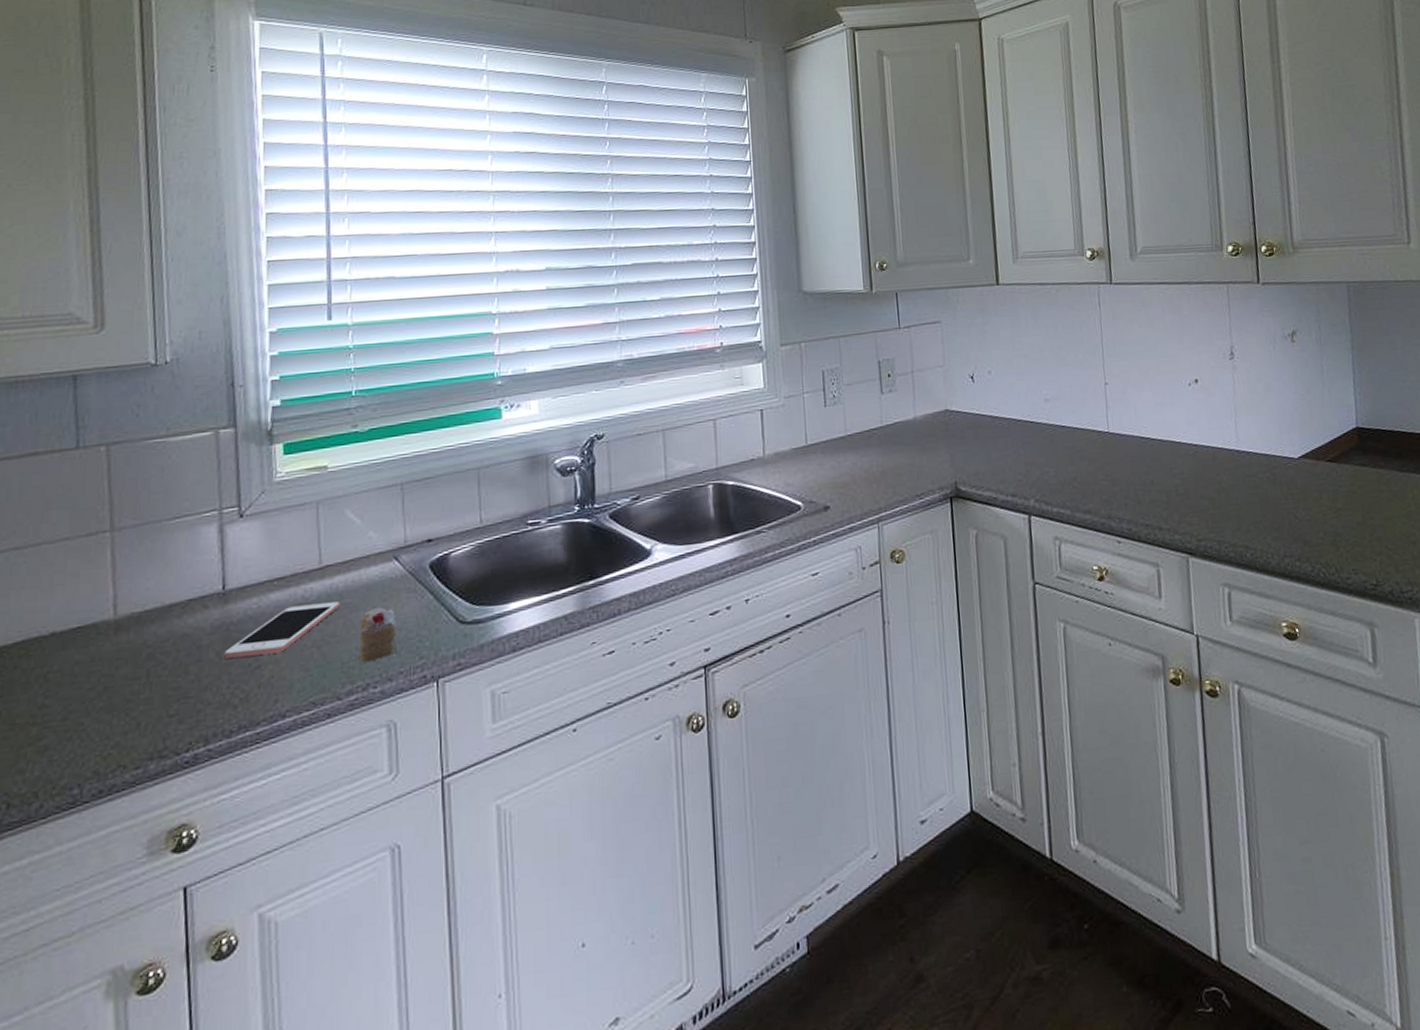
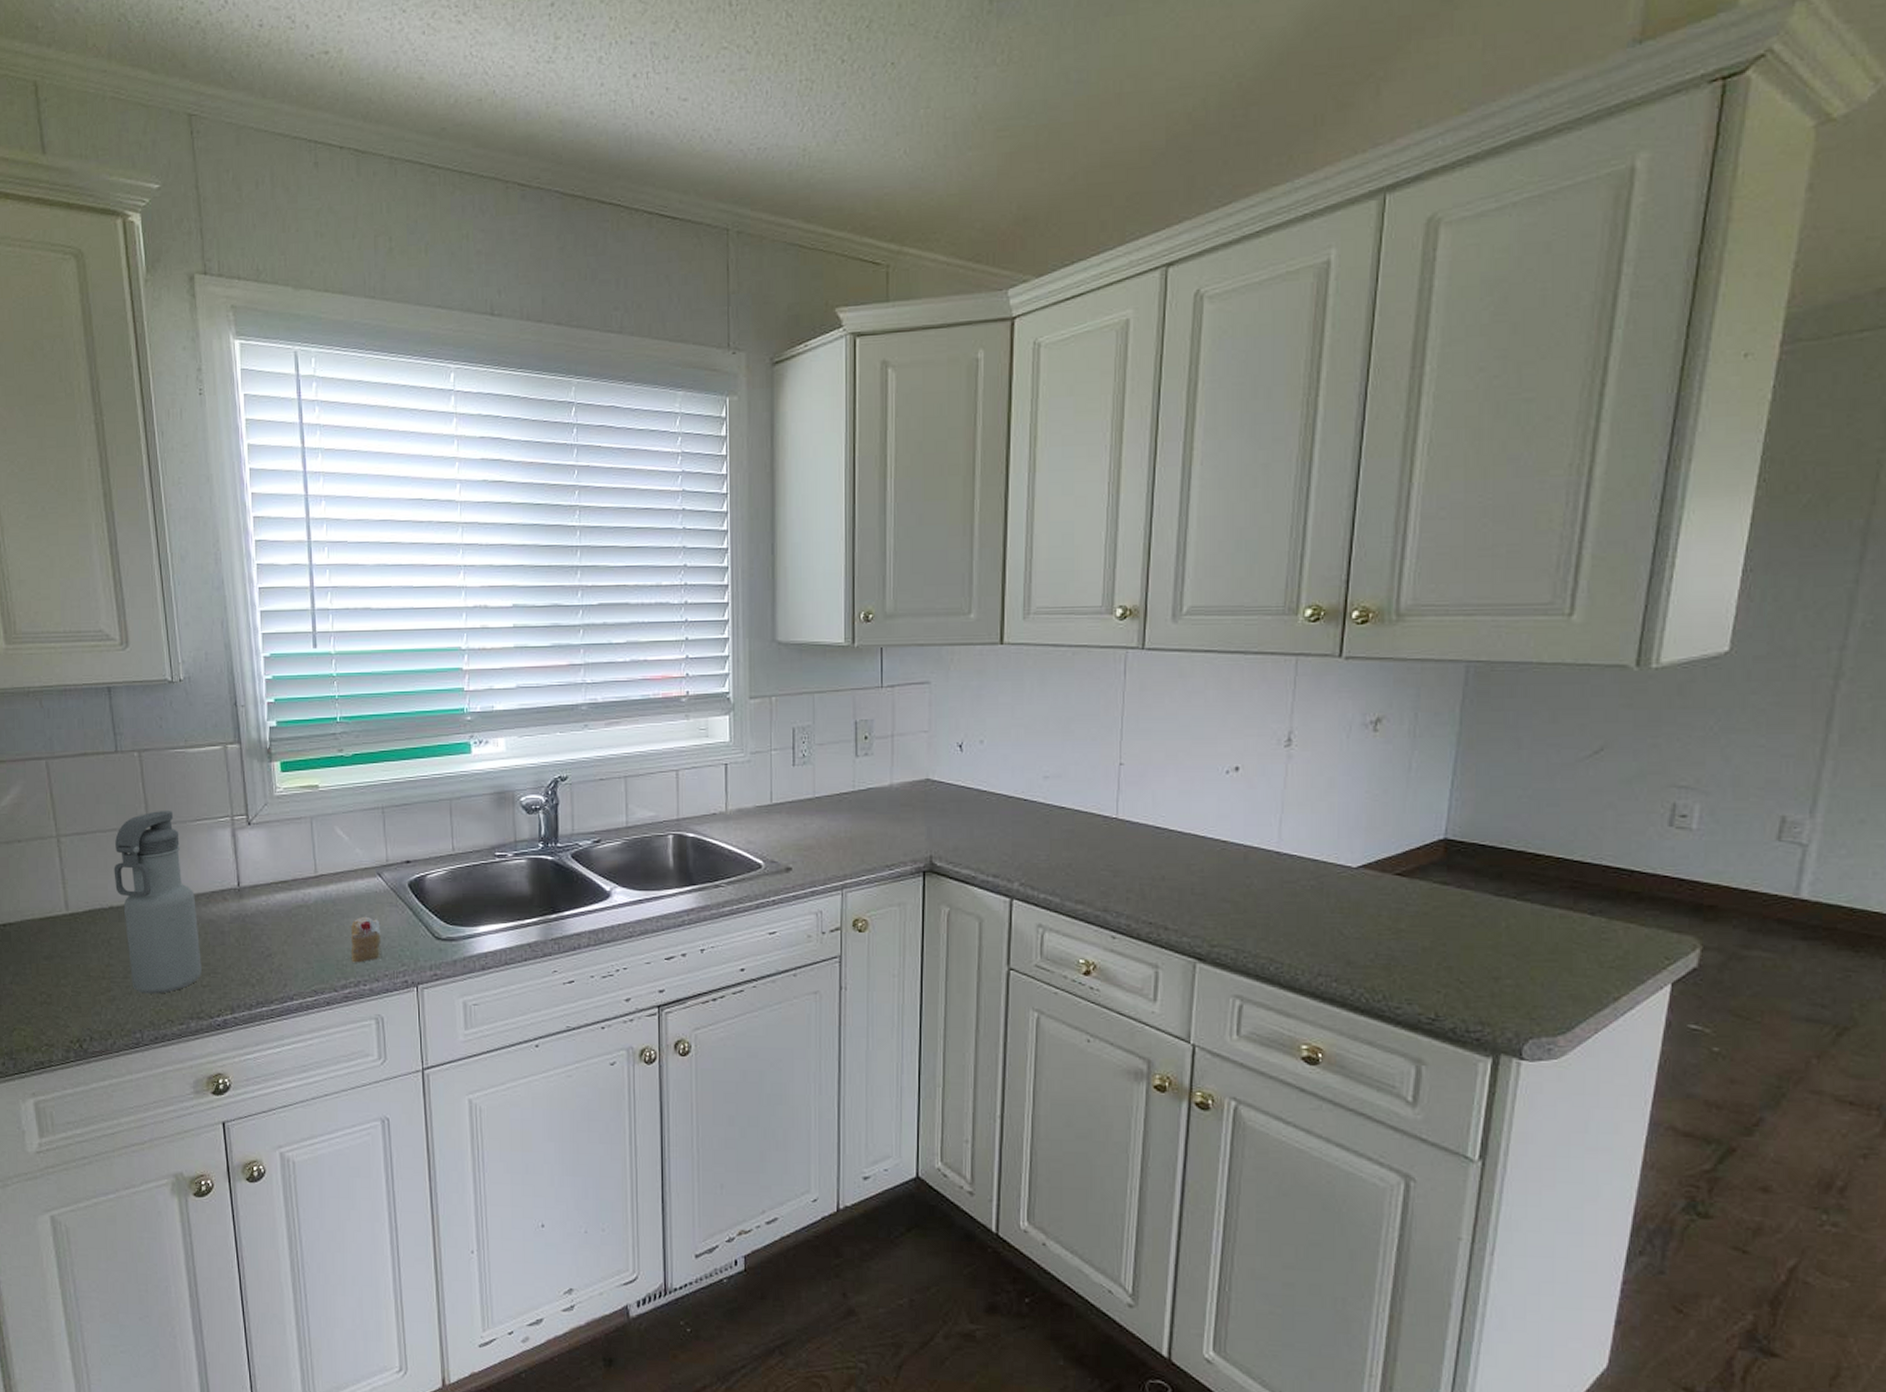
water bottle: none [60,510,170,737] -> present [114,811,202,994]
cell phone: present [224,602,340,659] -> none [242,907,334,945]

